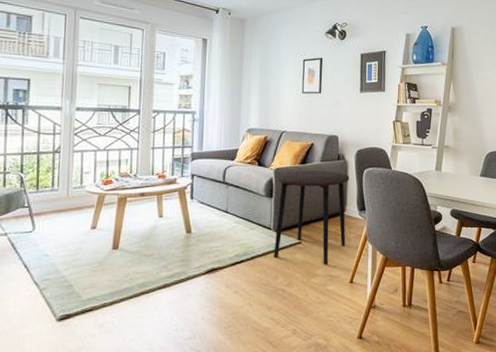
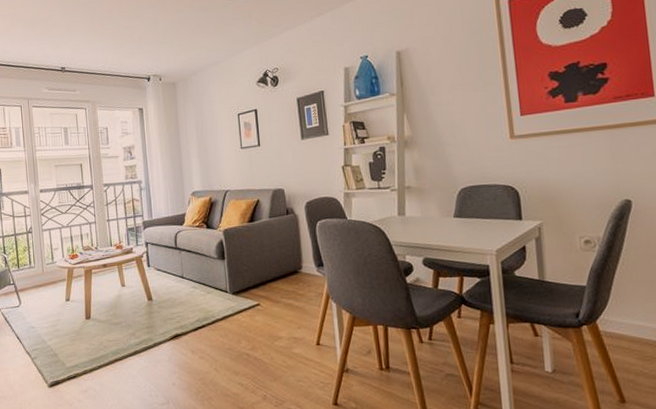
side table: present [273,170,350,265] -> none [227,227,307,327]

